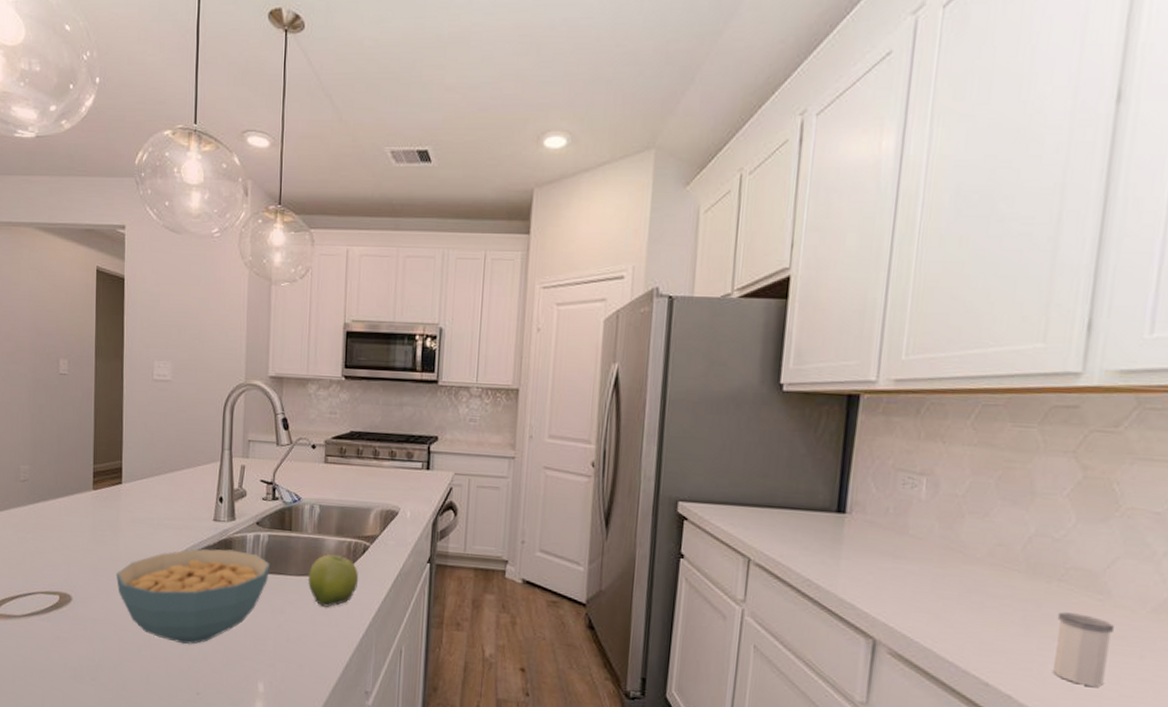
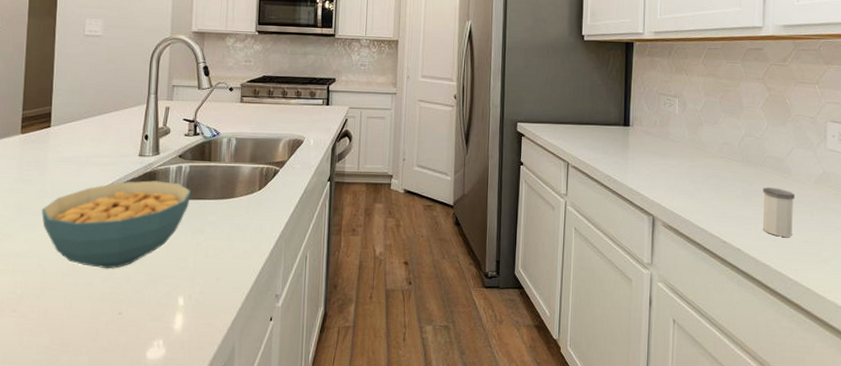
fruit: present [307,553,359,607] -> none [224,178,270,225]

